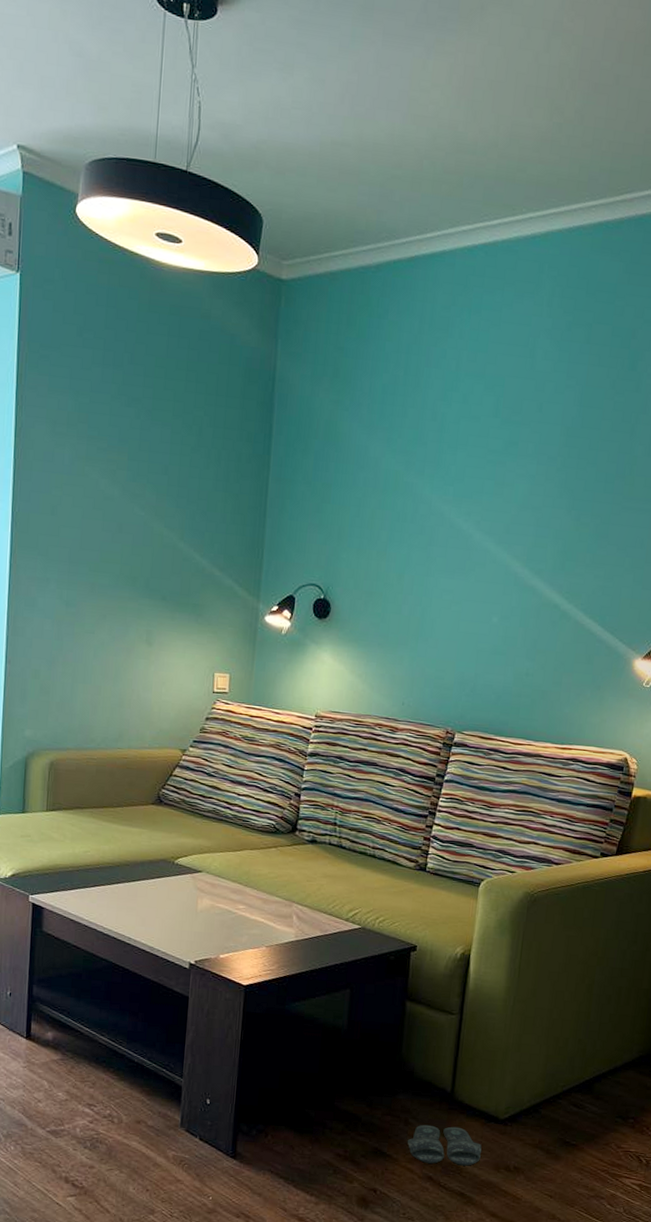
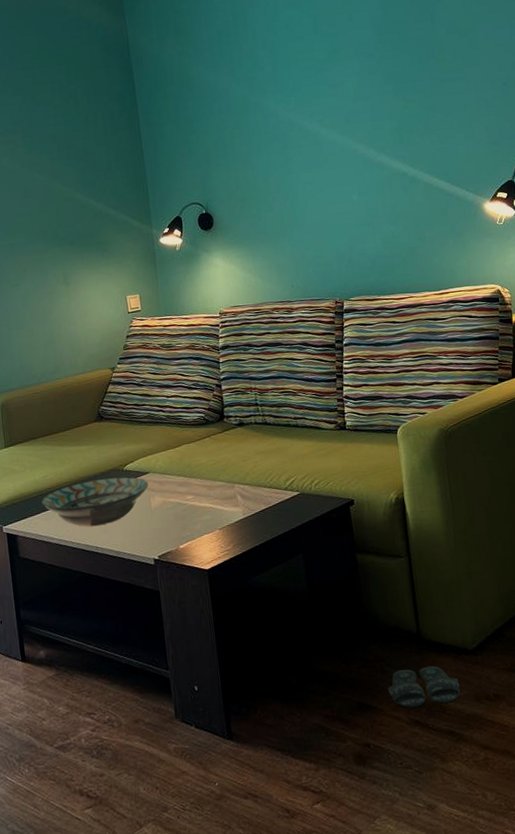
decorative bowl: none [77,866,199,916] -> present [41,477,149,527]

